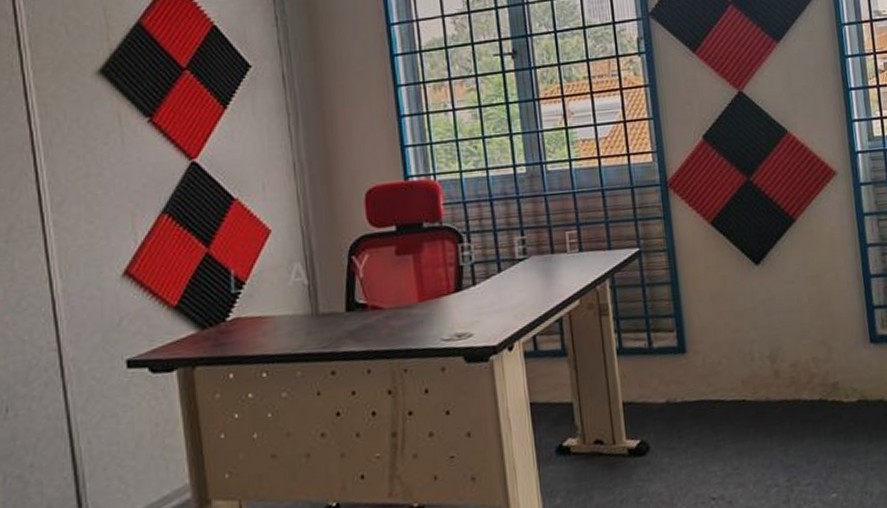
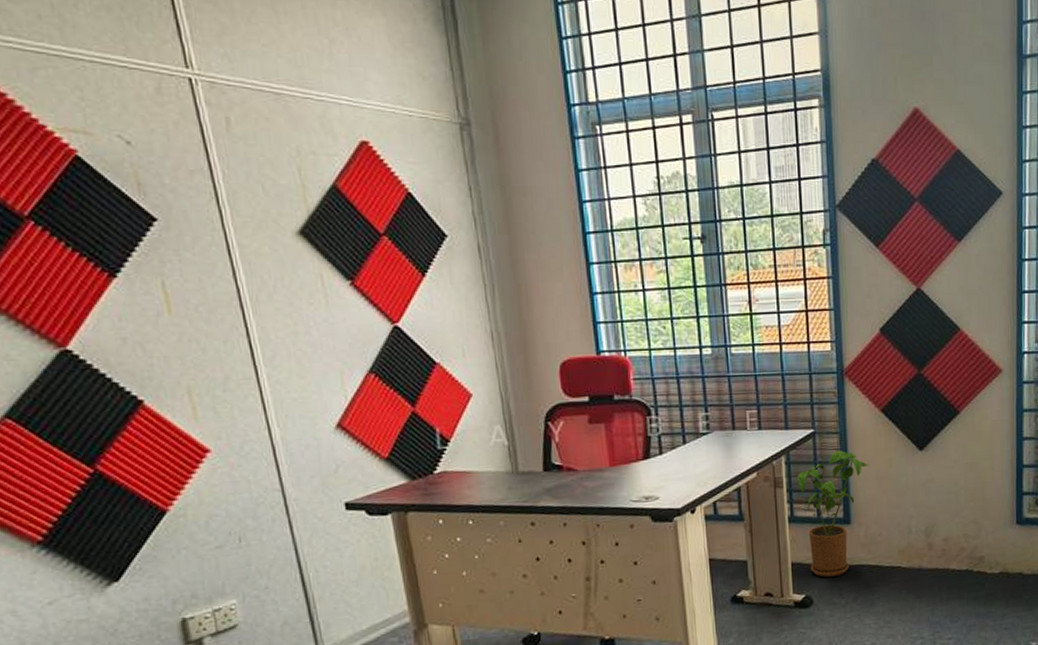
house plant: none [623,270,703,418] -> present [797,451,870,577]

